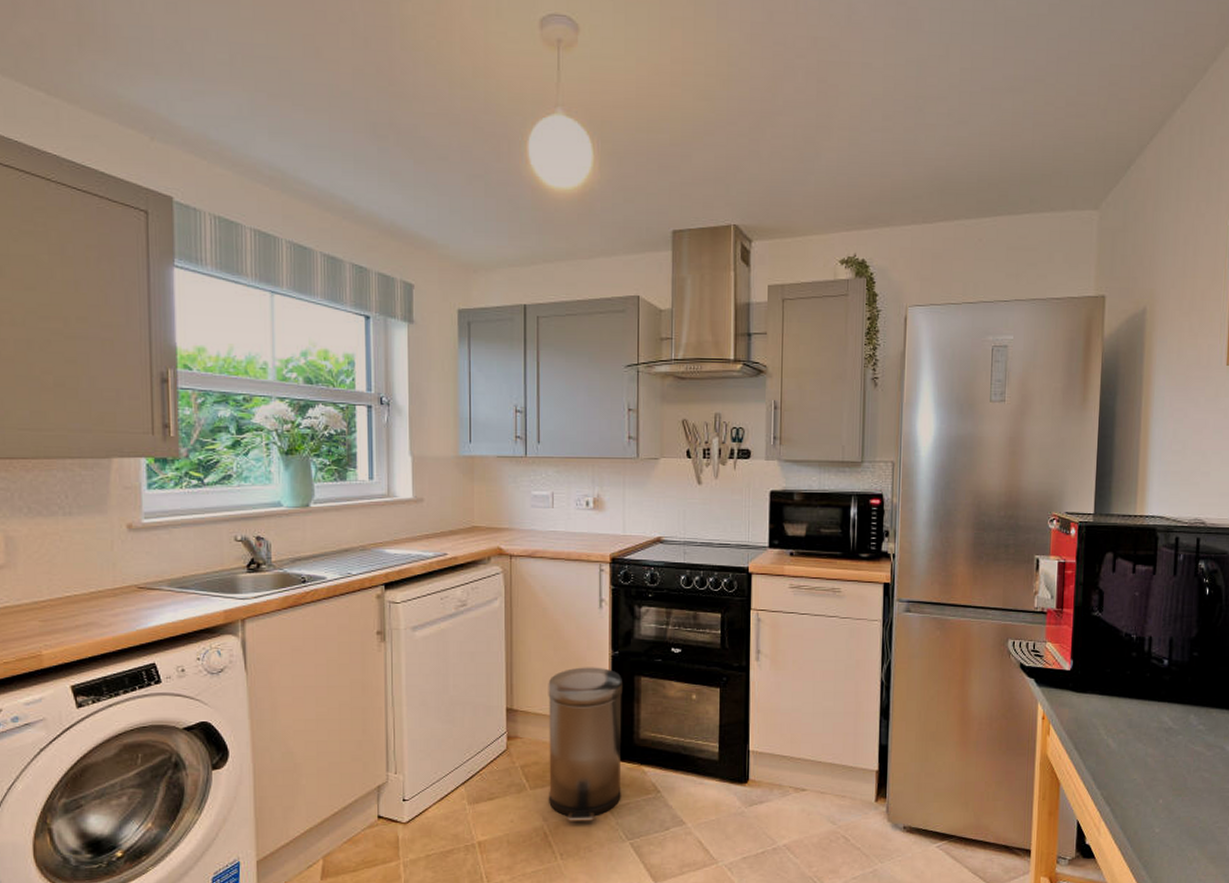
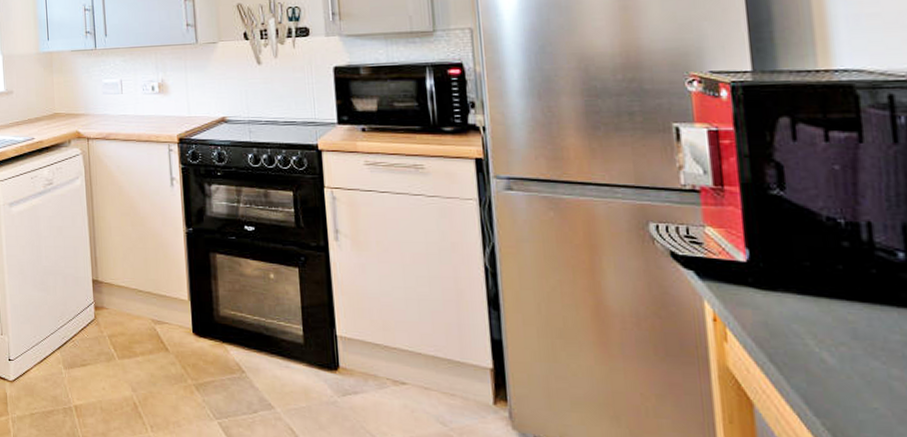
pedal bin: present [548,667,622,821] -> none [128,242,206,396]

